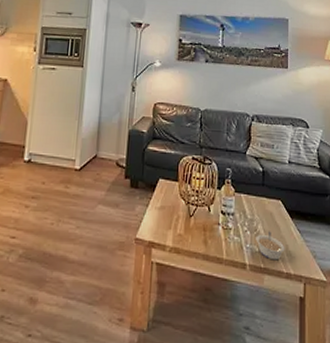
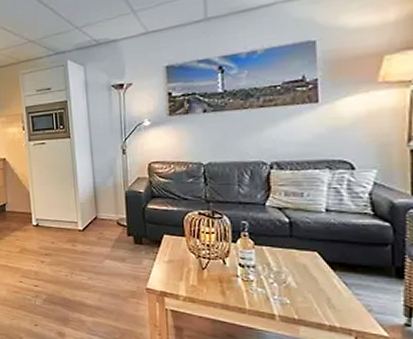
legume: present [256,231,285,260] -> none [285,283,326,313]

